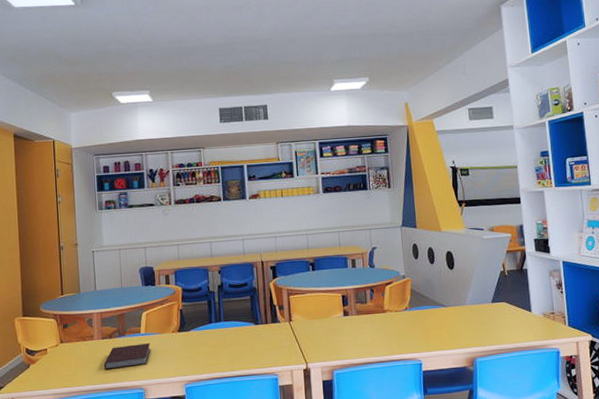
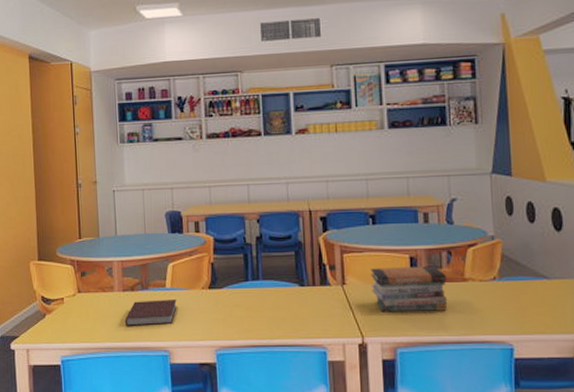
book stack: none [311,301,372,342] -> present [370,265,448,312]

